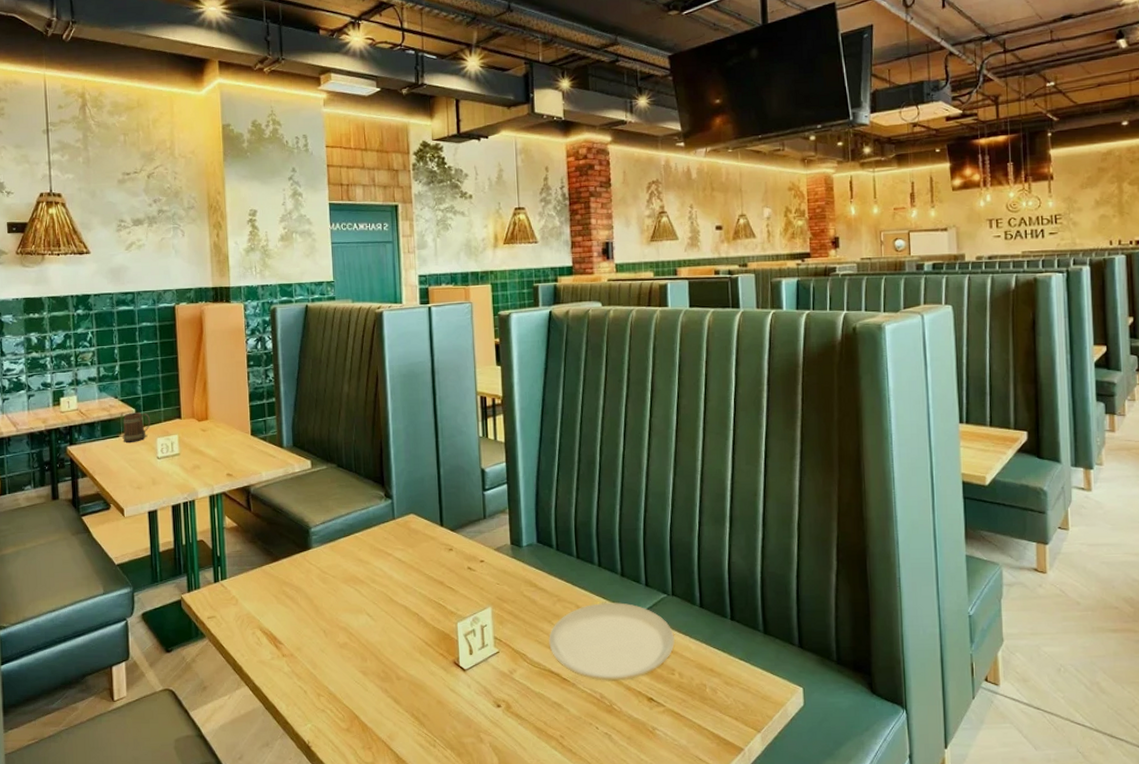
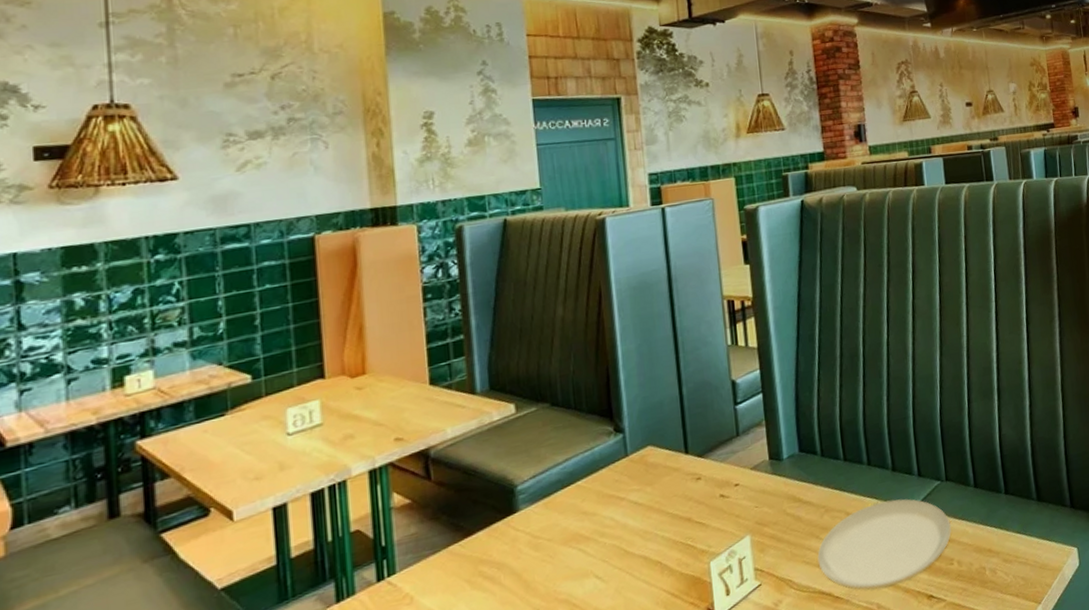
beer mug: present [122,411,151,443] -> none [230,378,277,422]

